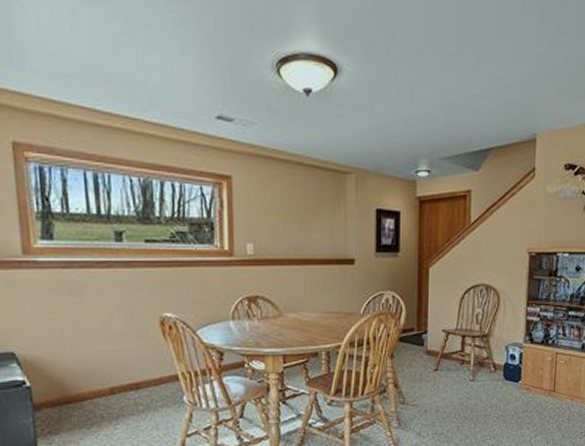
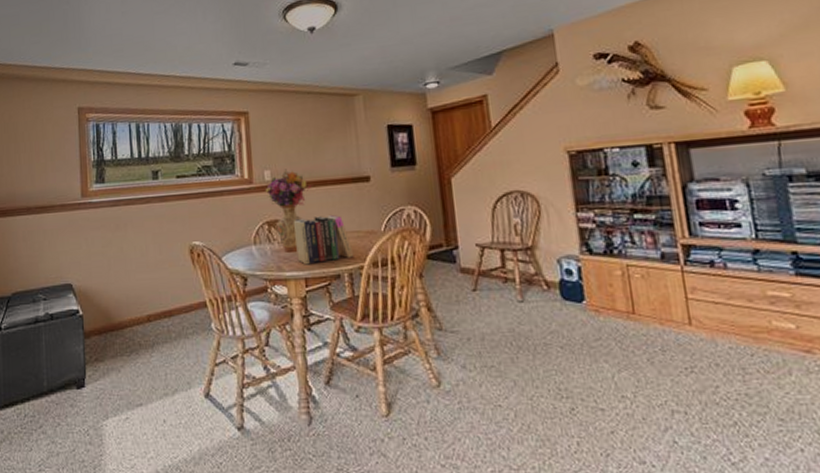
flower arrangement: none [246,244,298,329] -> present [265,169,314,252]
books: none [274,295,333,342] -> present [293,215,354,265]

